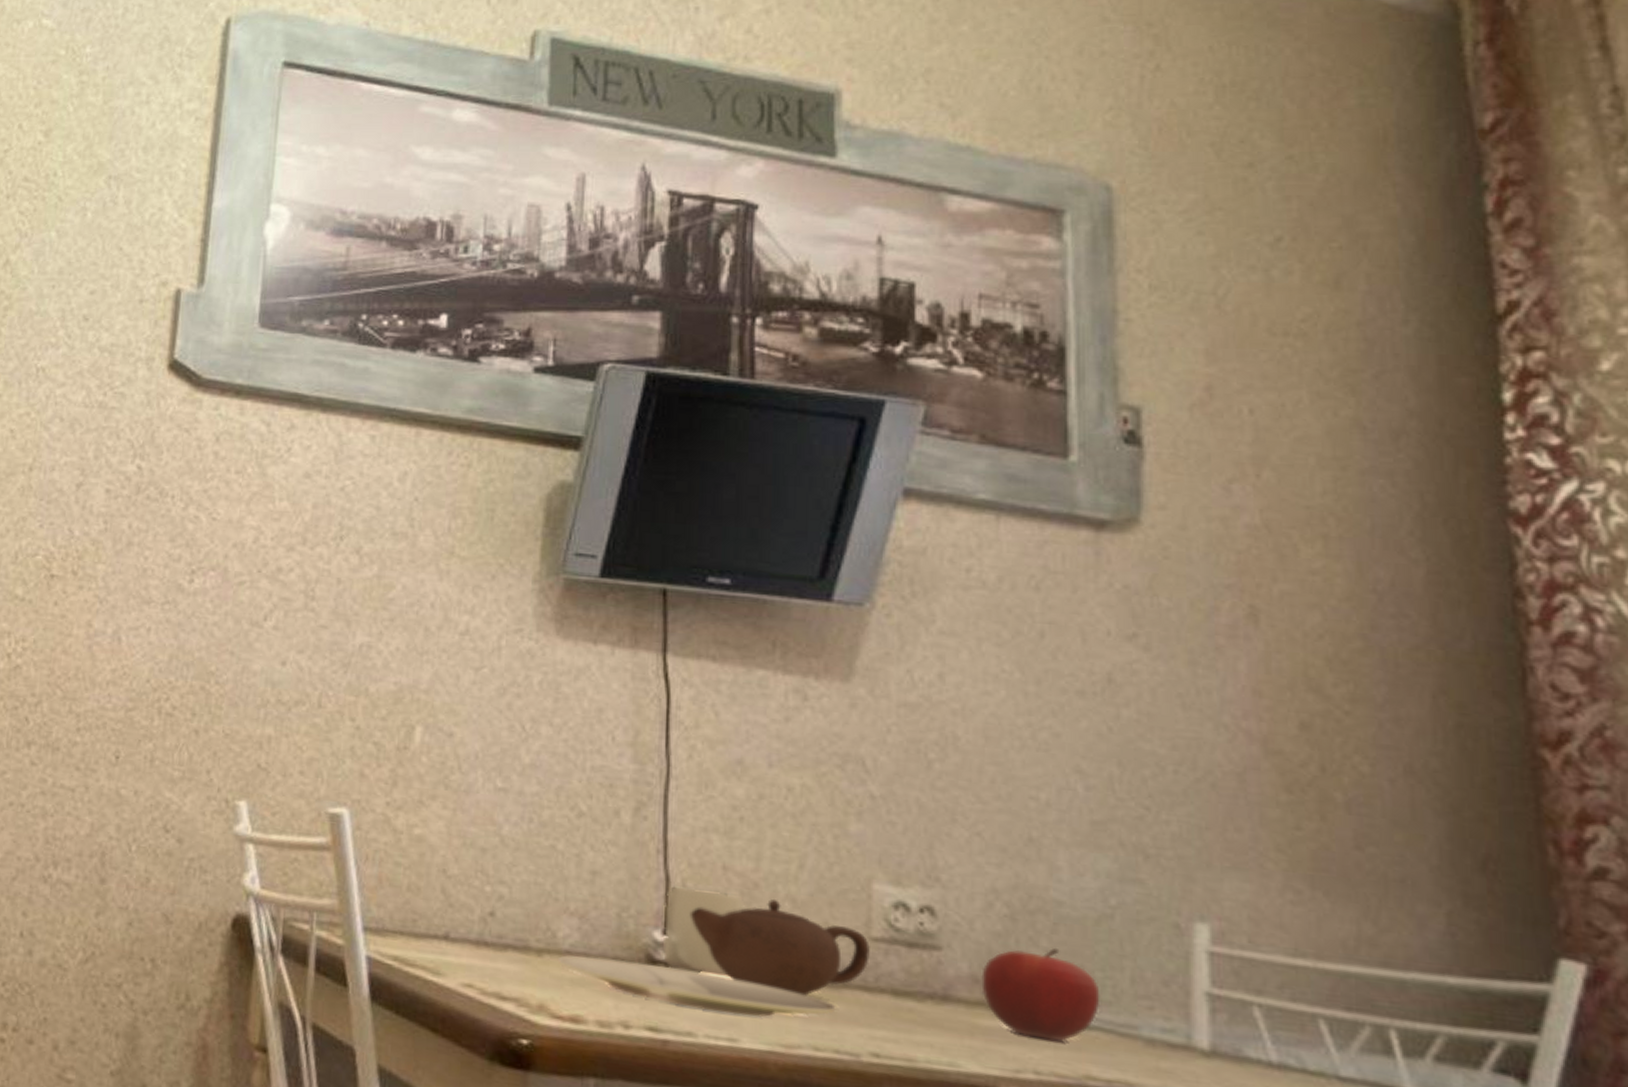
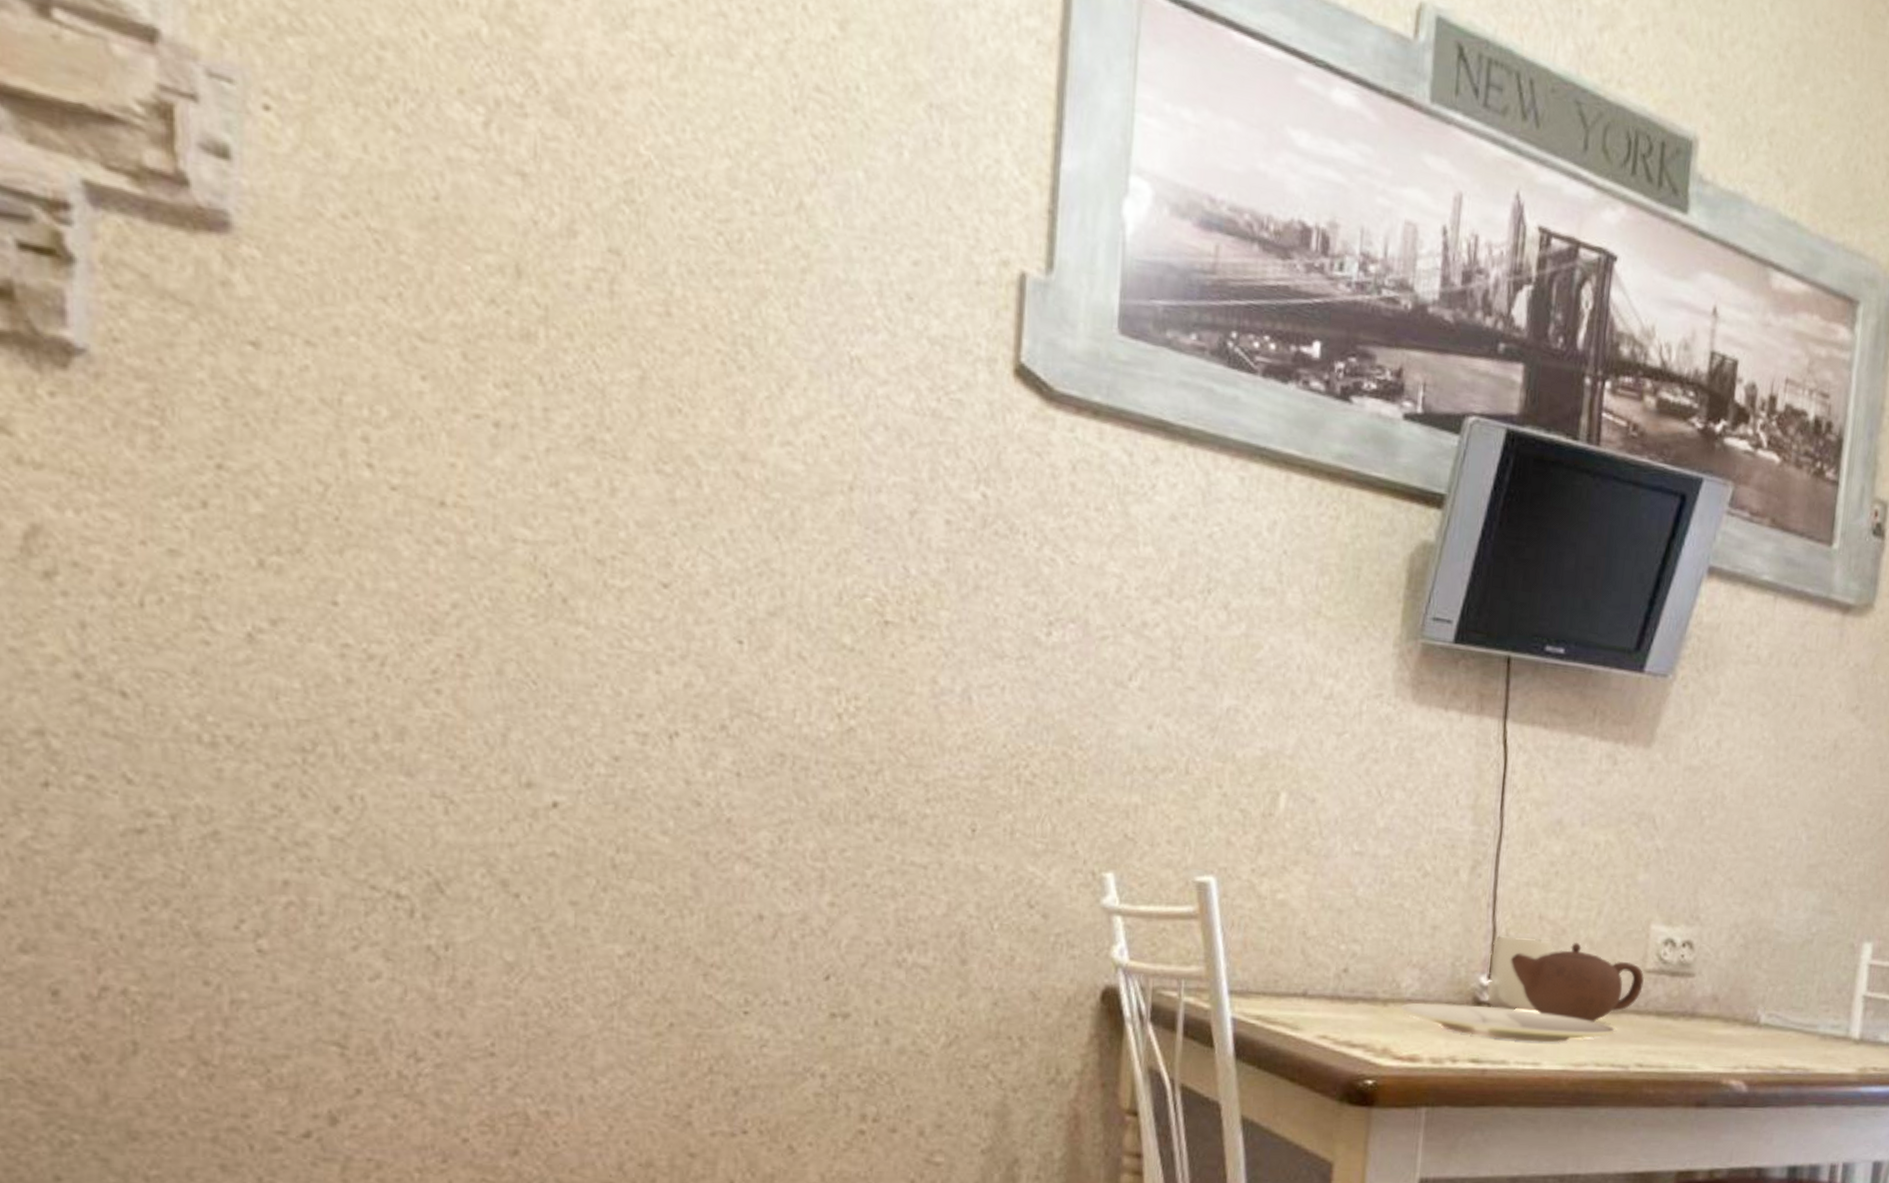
fruit: present [981,947,1101,1041] -> none [1719,968,1797,1042]

